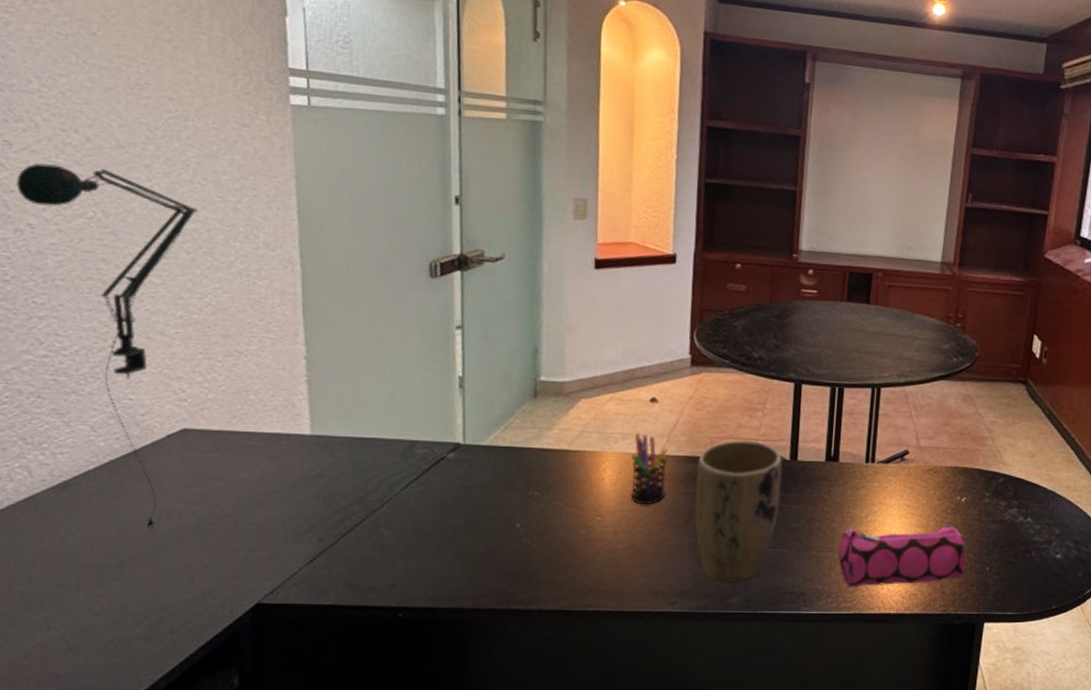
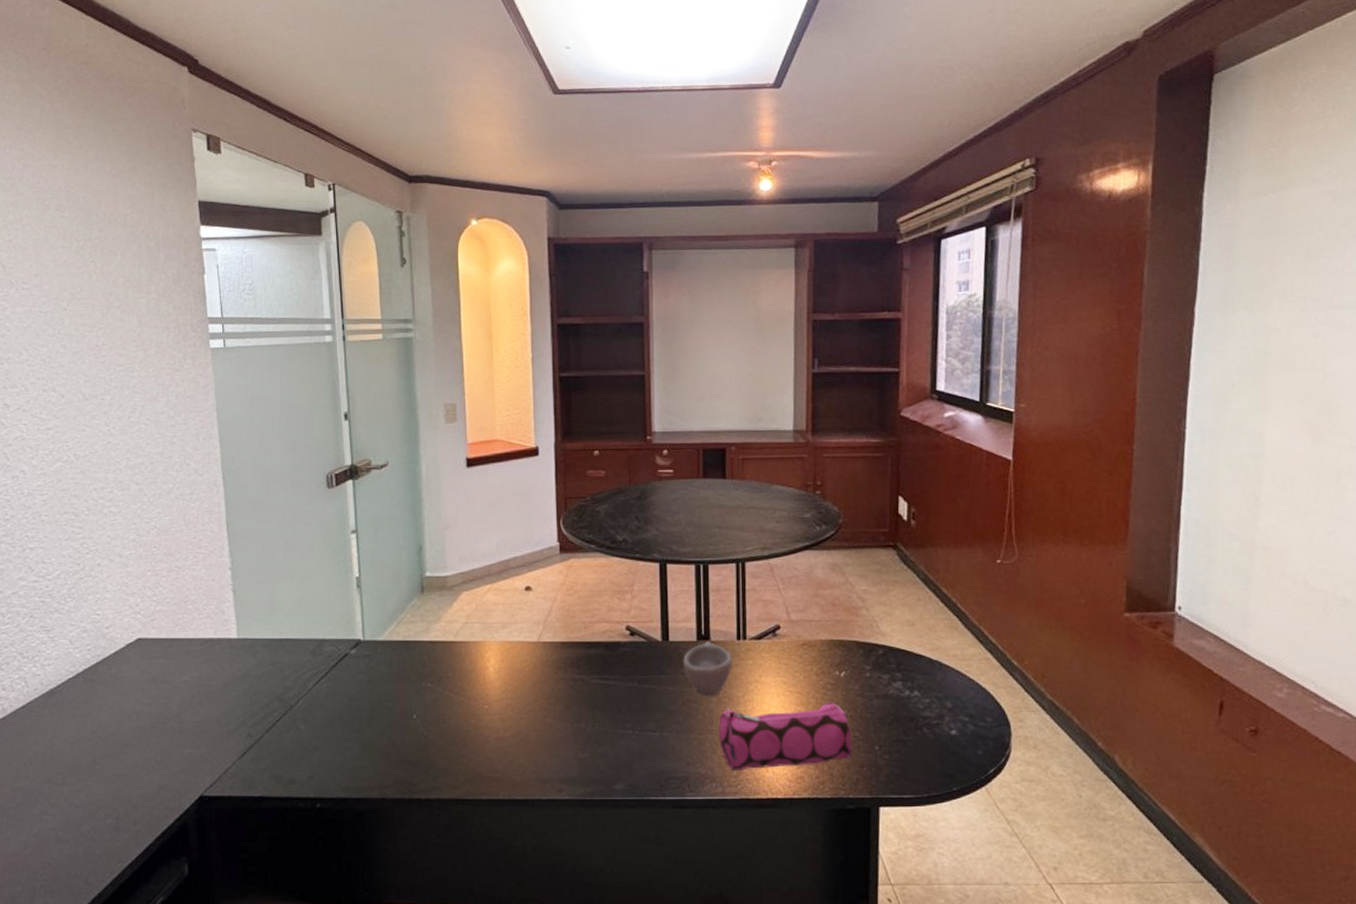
desk lamp: present [16,163,198,528] -> none [13,419,144,729]
pen holder: present [631,433,668,505] -> none [512,622,546,692]
plant pot: present [693,440,783,584] -> none [573,623,656,770]
cup: none [809,462,859,517] -> present [683,641,732,697]

